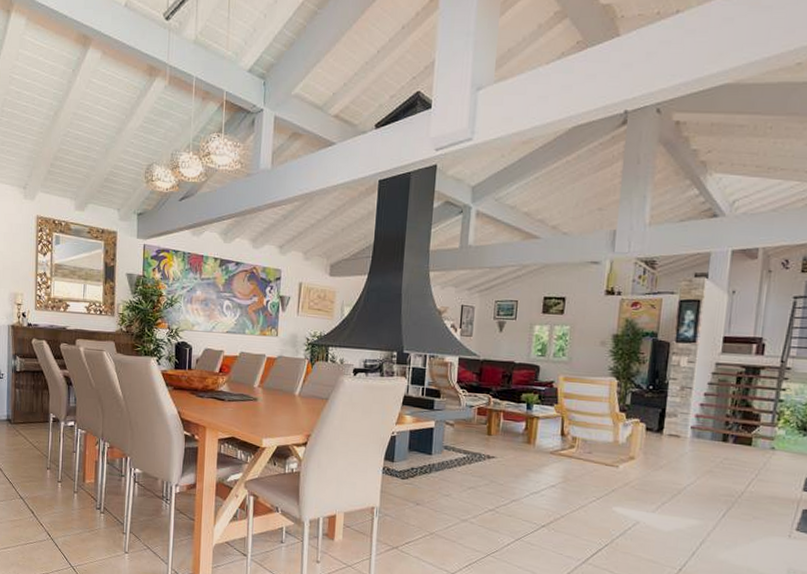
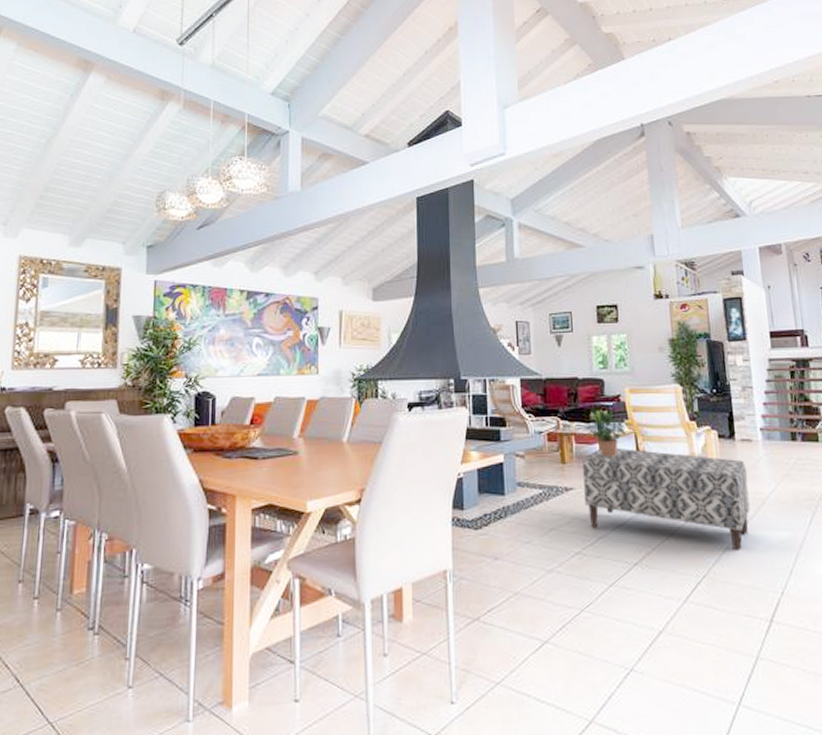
bench: none [504,426,669,529] -> present [582,447,750,551]
potted plant: none [514,390,563,436] -> present [585,408,634,458]

